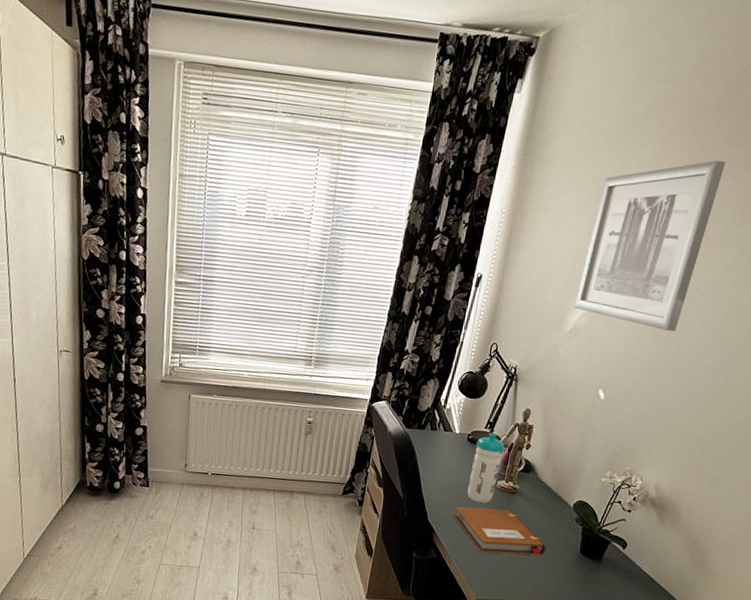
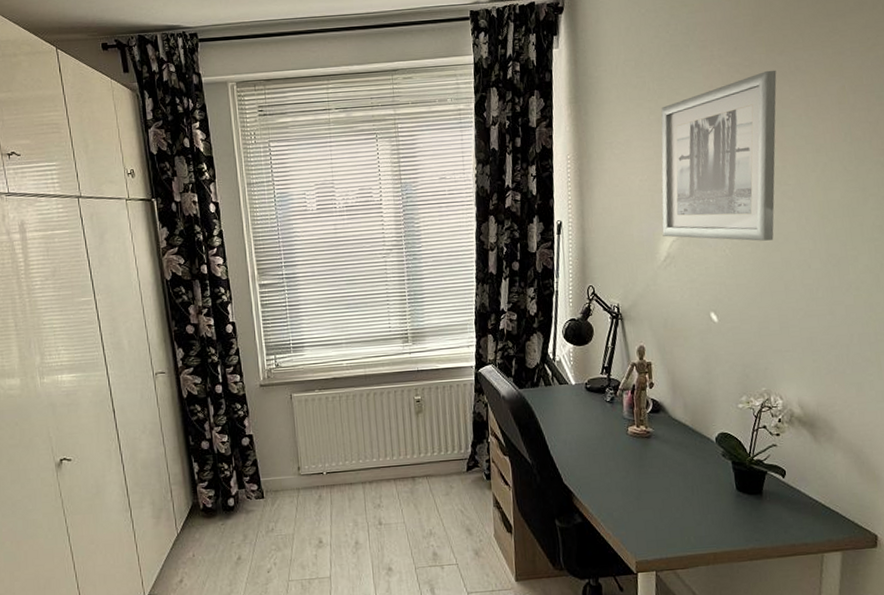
notebook: present [453,506,547,556] -> none [589,456,699,509]
water bottle: present [467,432,505,504] -> none [595,377,627,455]

